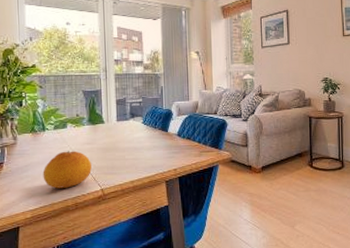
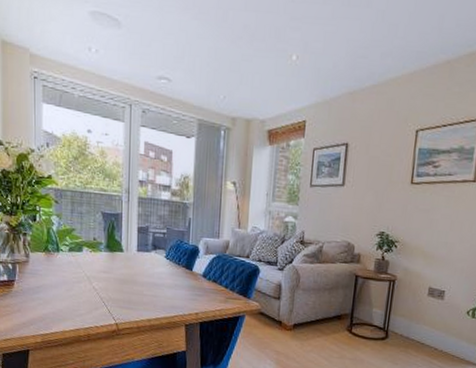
fruit: present [43,151,92,189] -> none [55,277,107,317]

